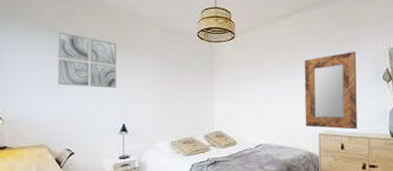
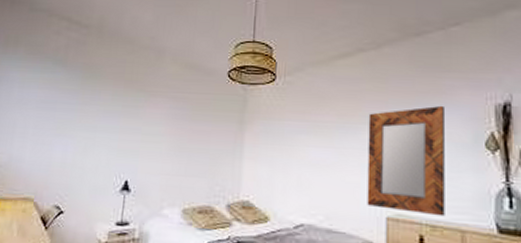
wall art: present [57,31,117,89] -> none [56,63,128,136]

